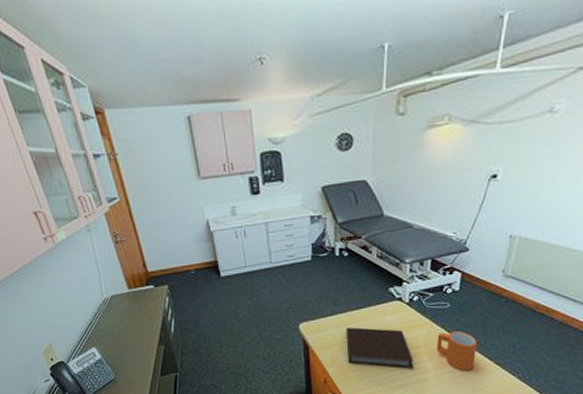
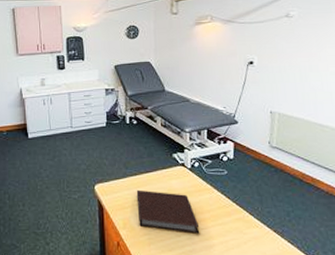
mug: present [437,330,478,371] -> none [218,197,256,239]

